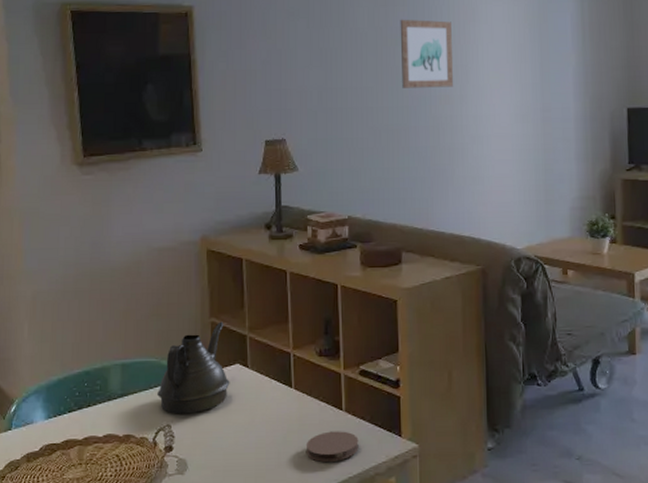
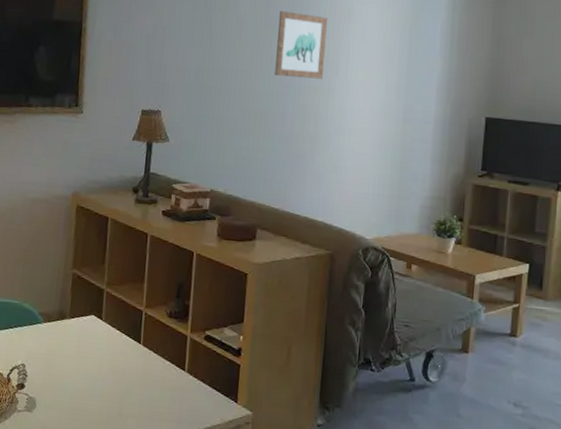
teapot: present [157,321,230,414] -> none [16,273,85,356]
coaster: present [305,431,359,462] -> none [147,389,197,419]

